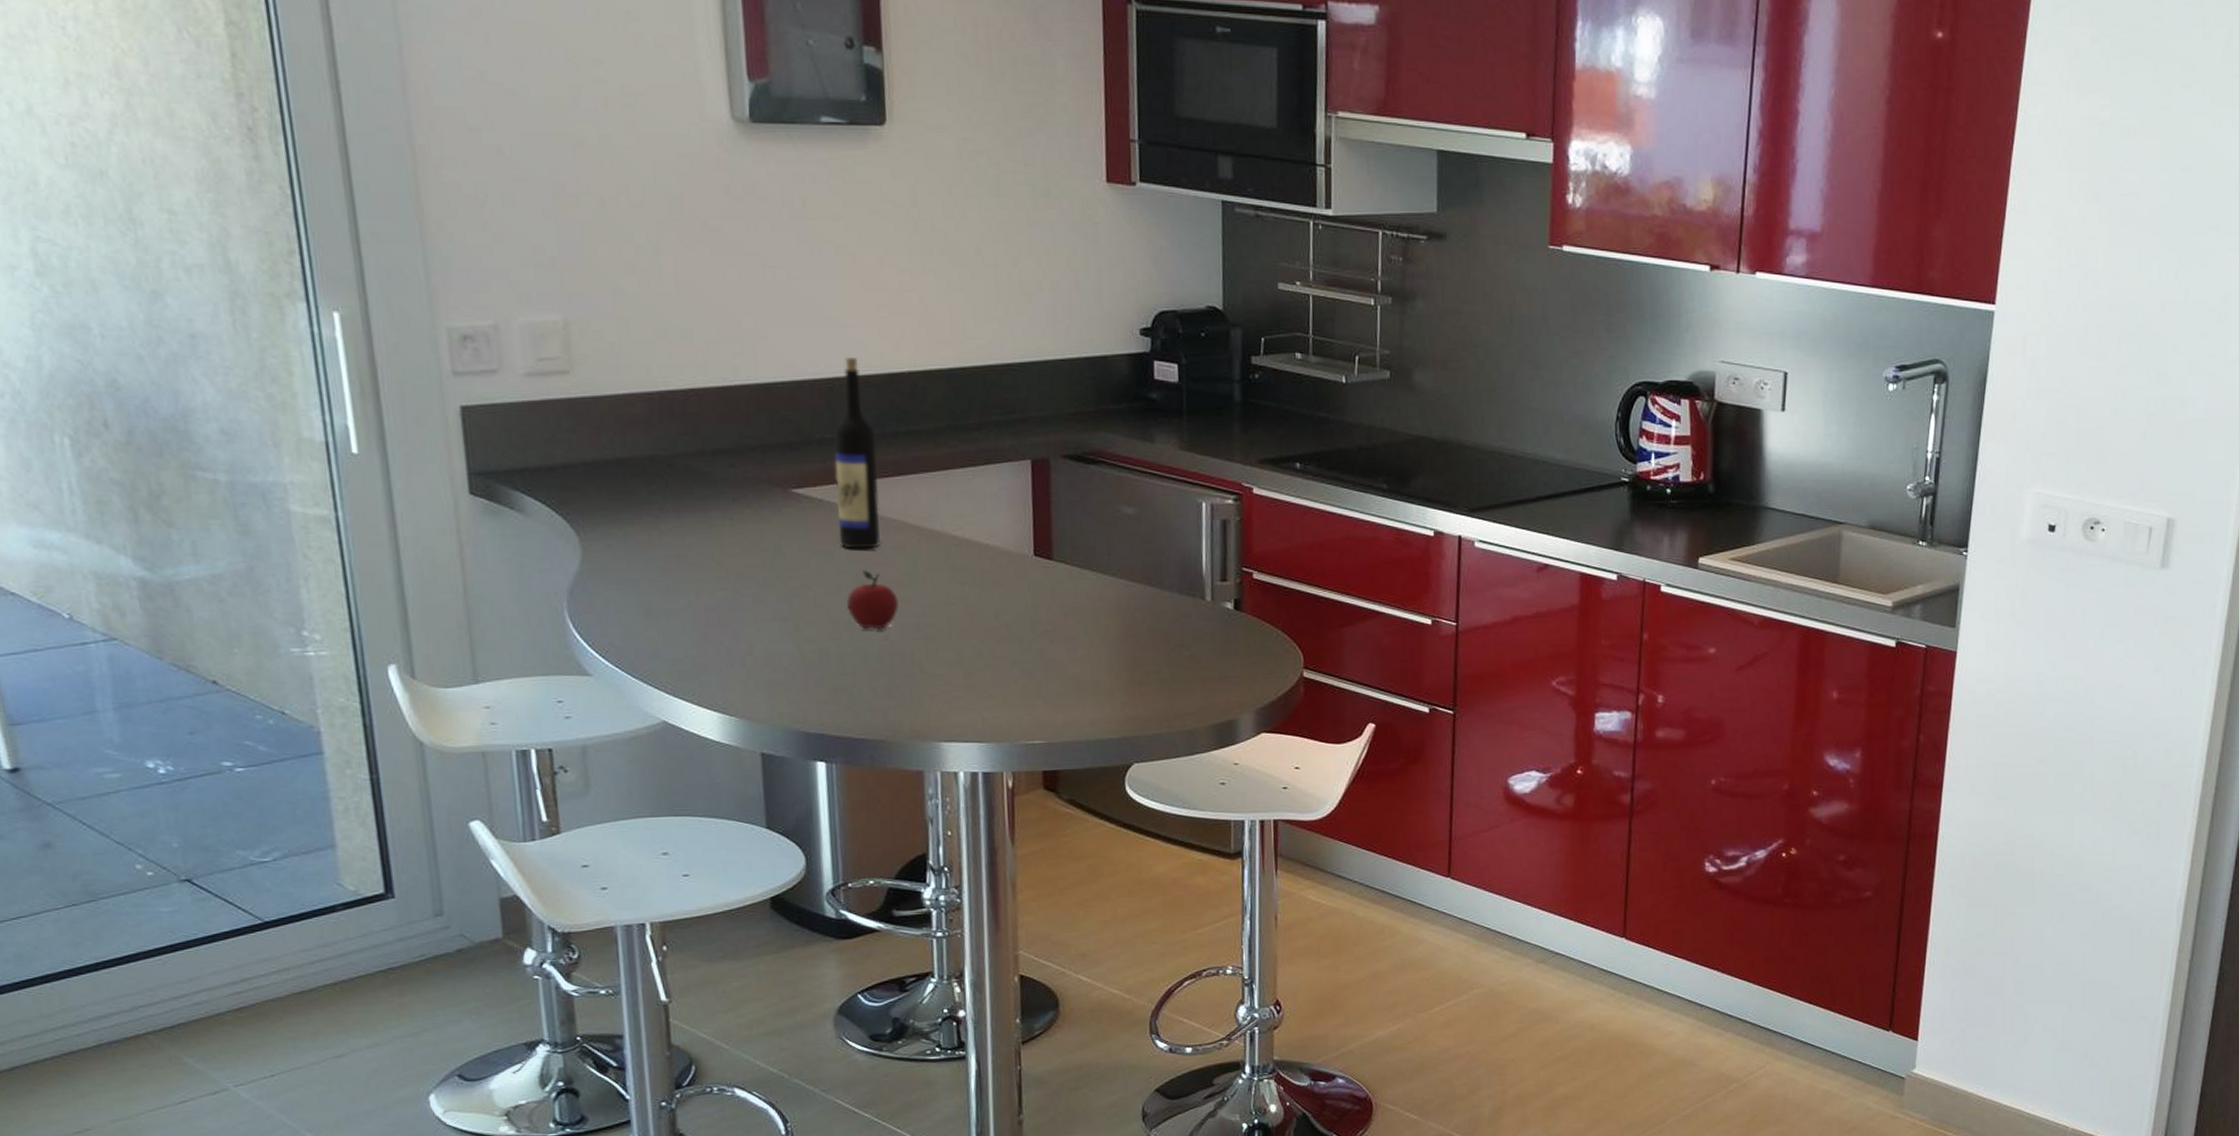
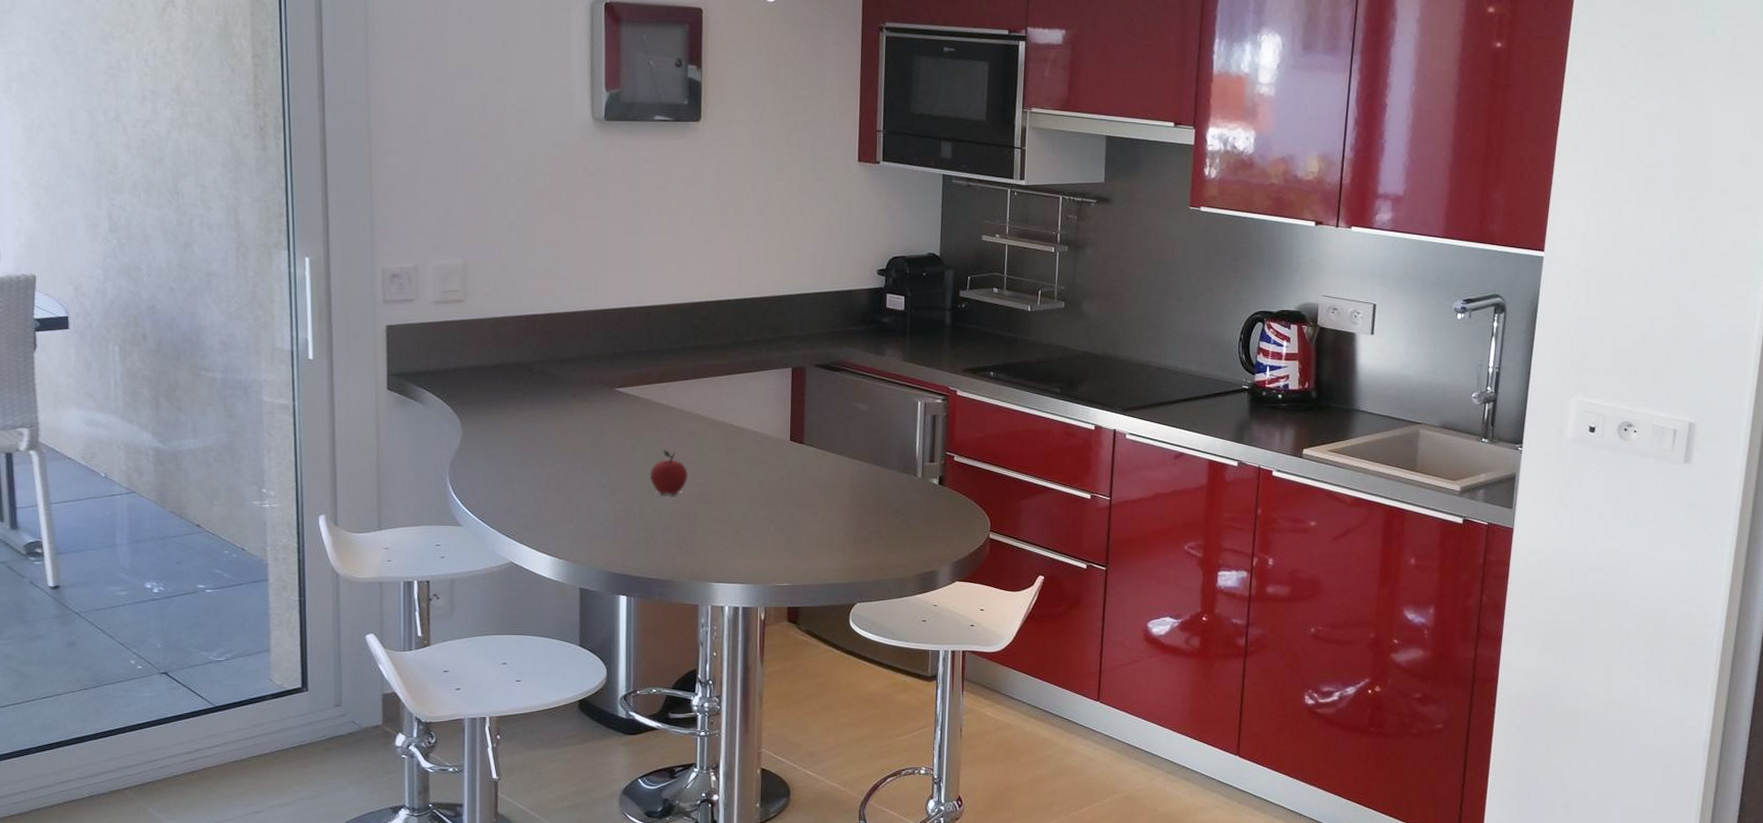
wine bottle: present [833,358,880,549] -> none [647,291,679,434]

